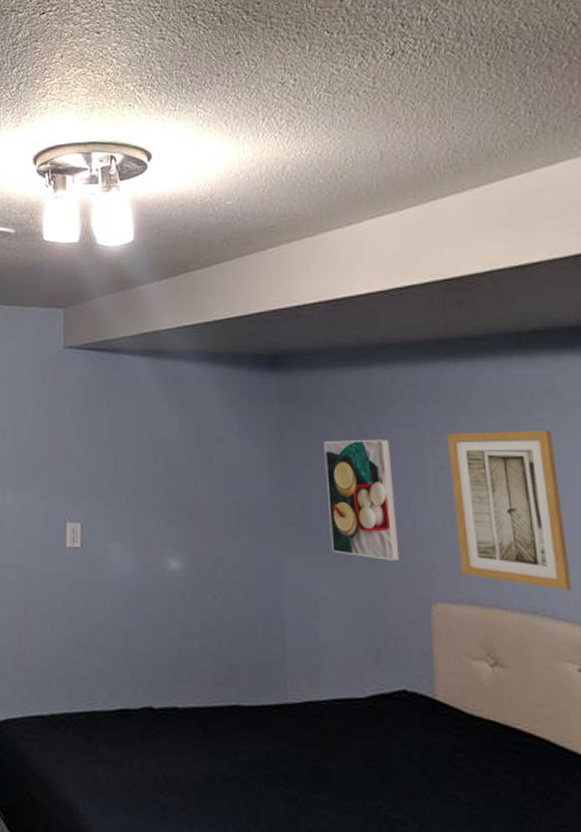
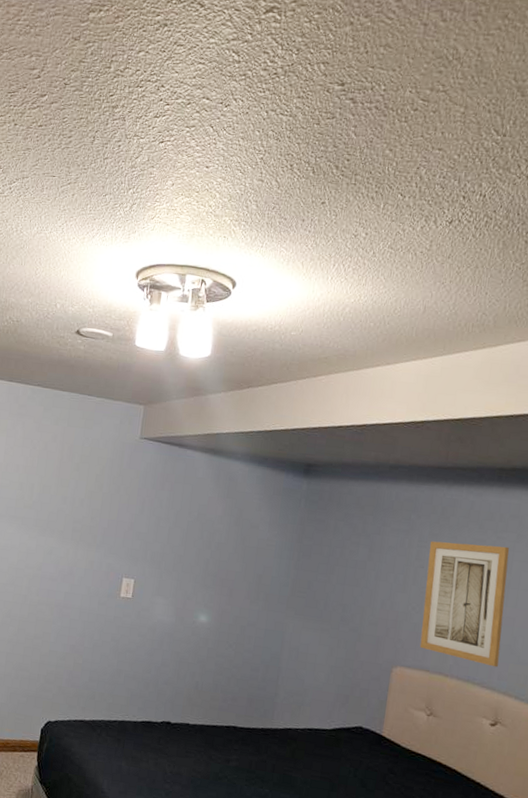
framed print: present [324,439,400,561] -> none [326,536,385,633]

